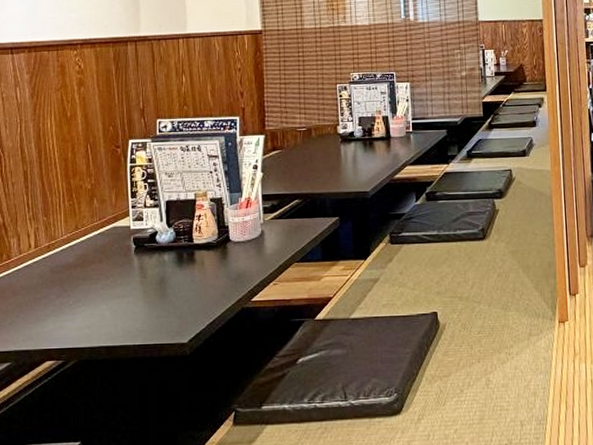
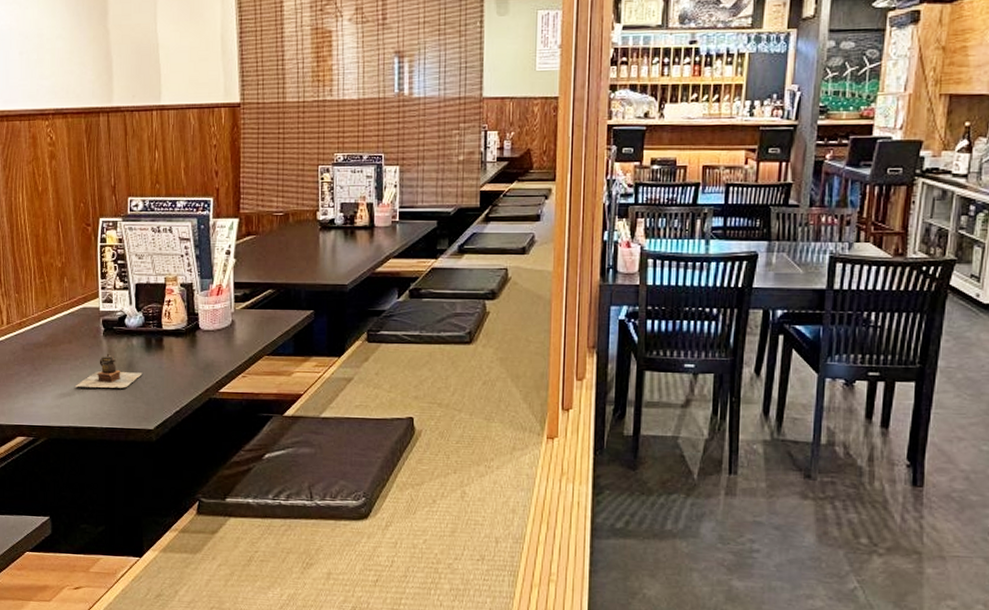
teapot: none [107,270,175,307] -> present [75,353,143,388]

